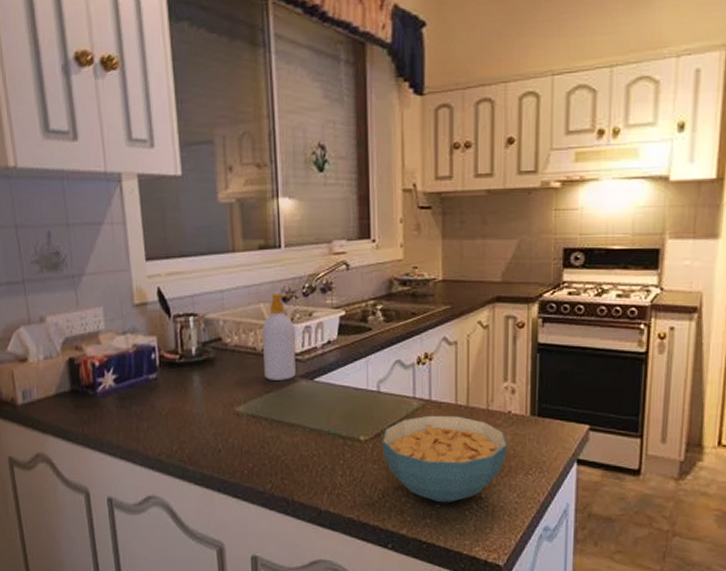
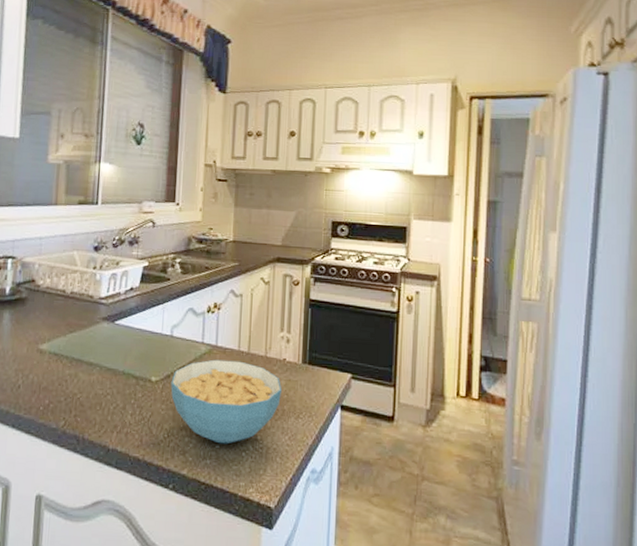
soap bottle: present [261,292,296,381] -> none [70,242,103,322]

